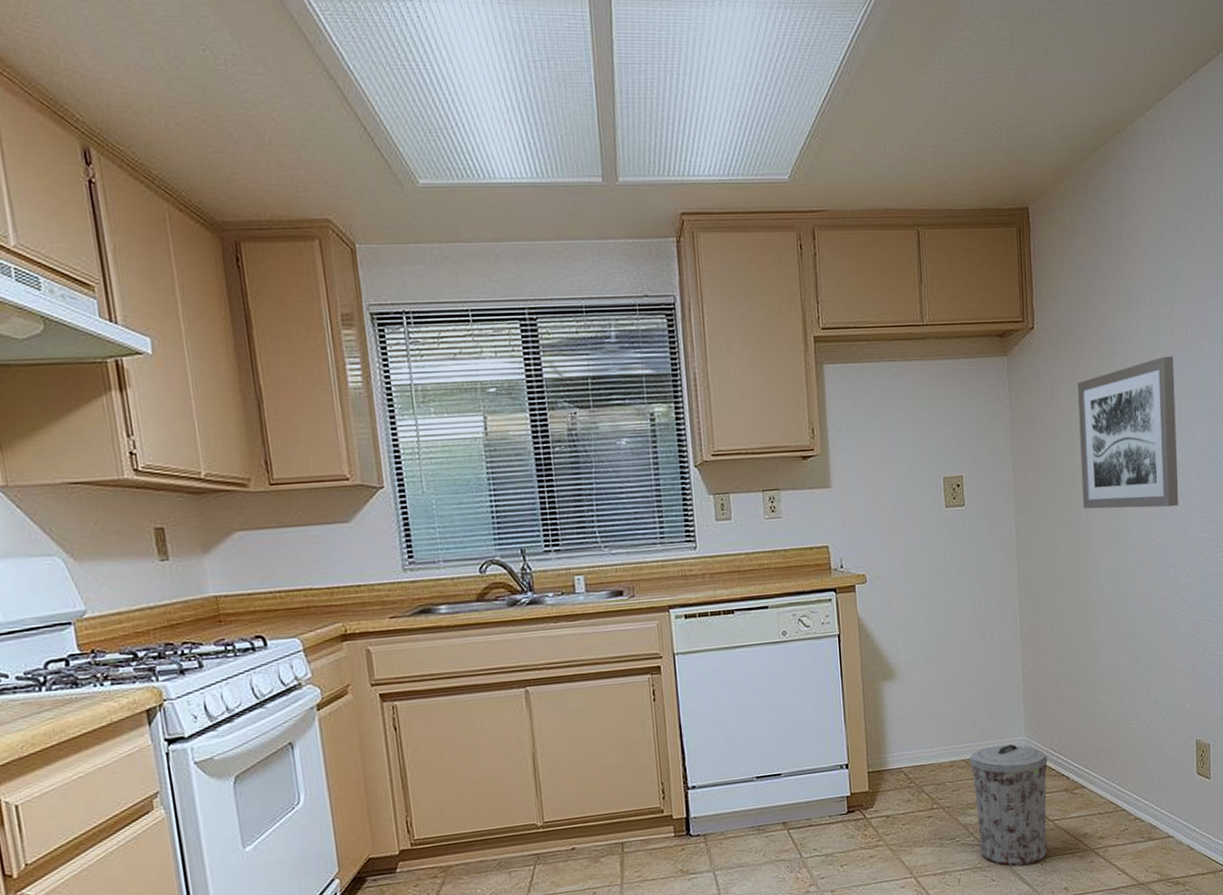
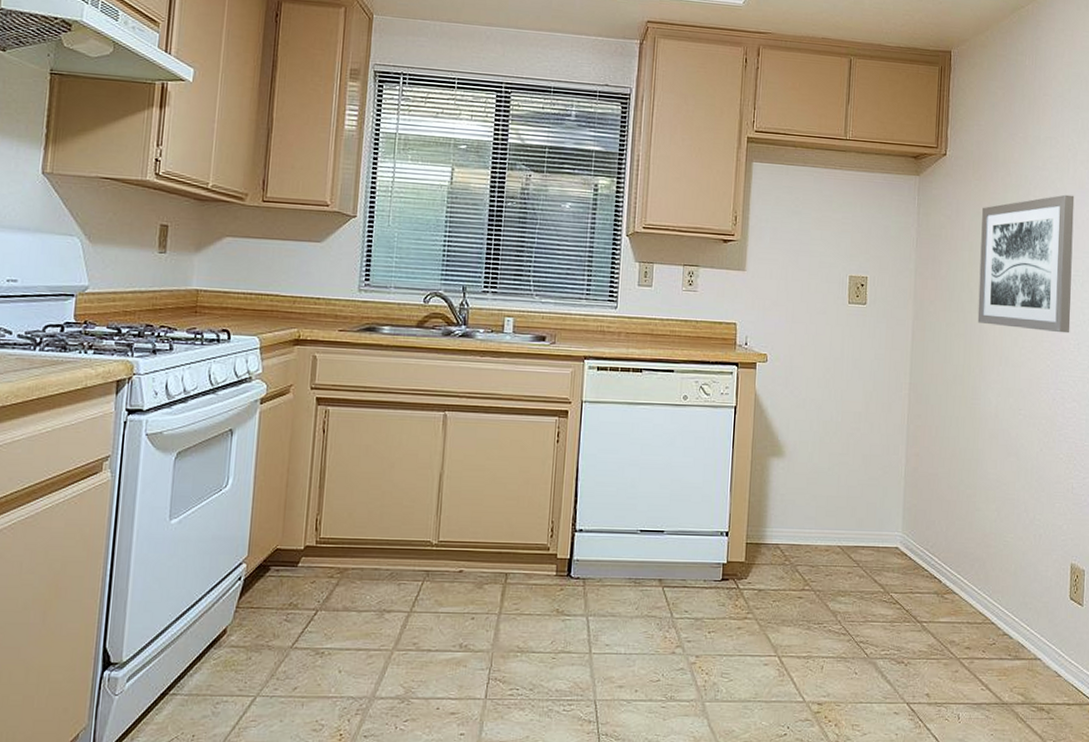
trash can: present [970,743,1048,867] -> none [845,537,922,663]

